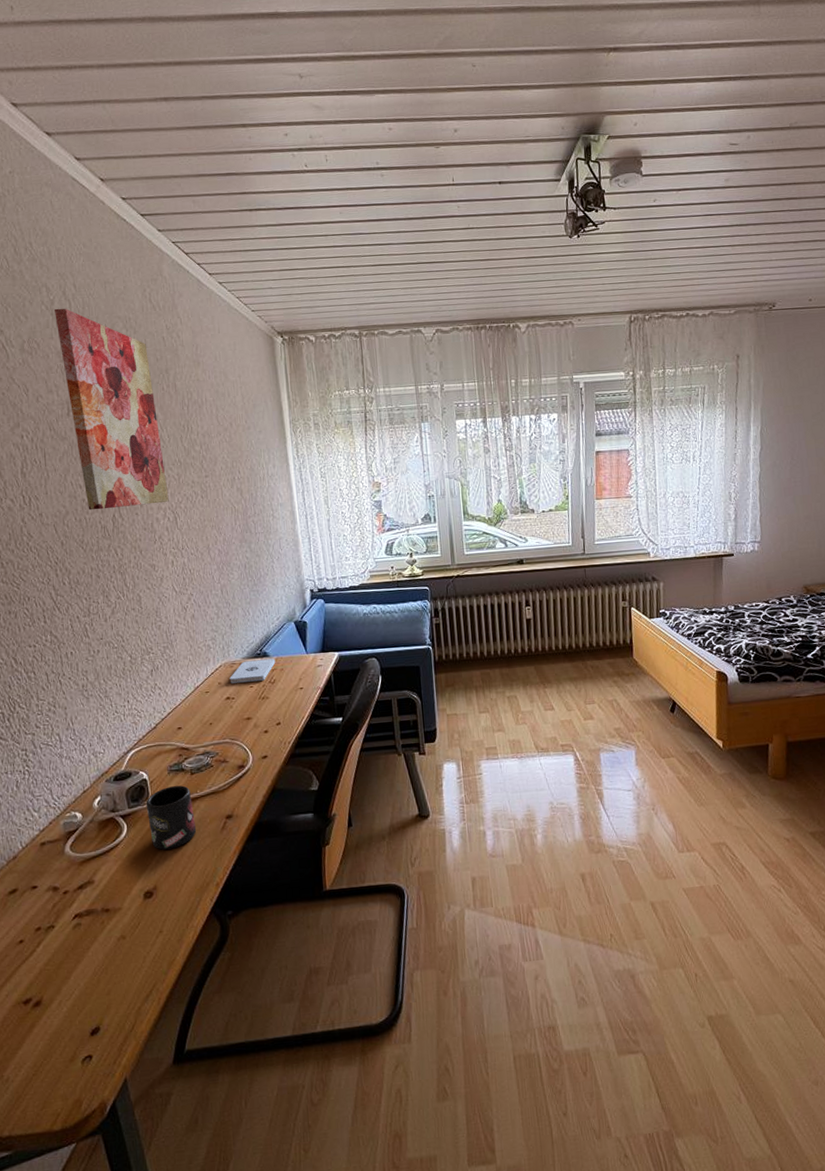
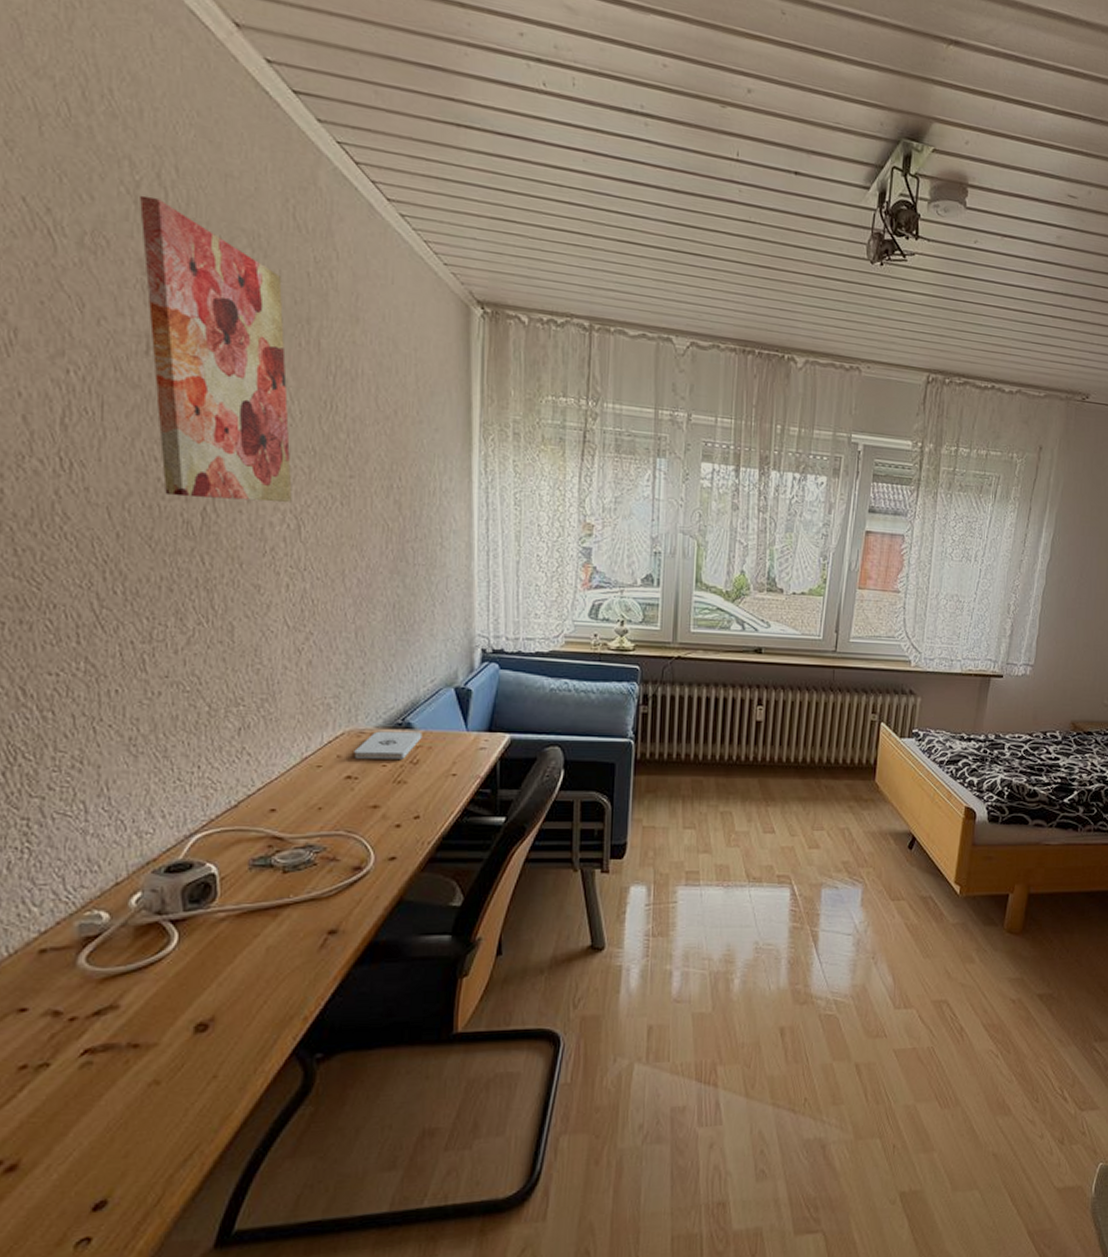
mug: present [146,785,197,850] -> none [210,886,283,970]

